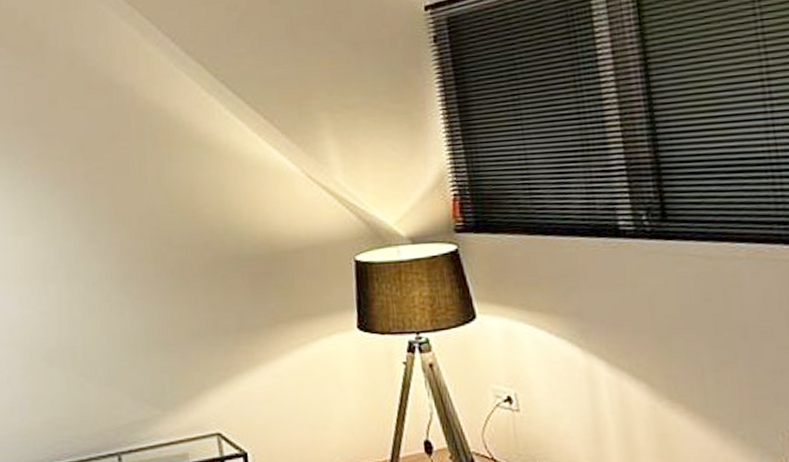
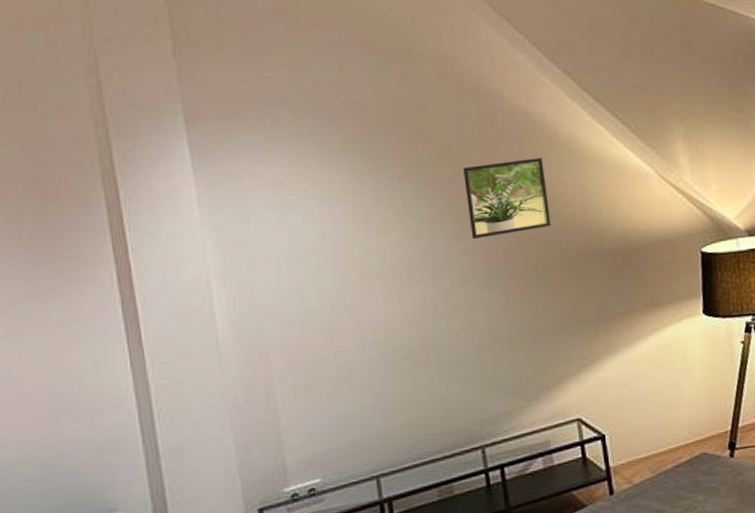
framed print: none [95,156,188,240] -> present [462,157,552,239]

